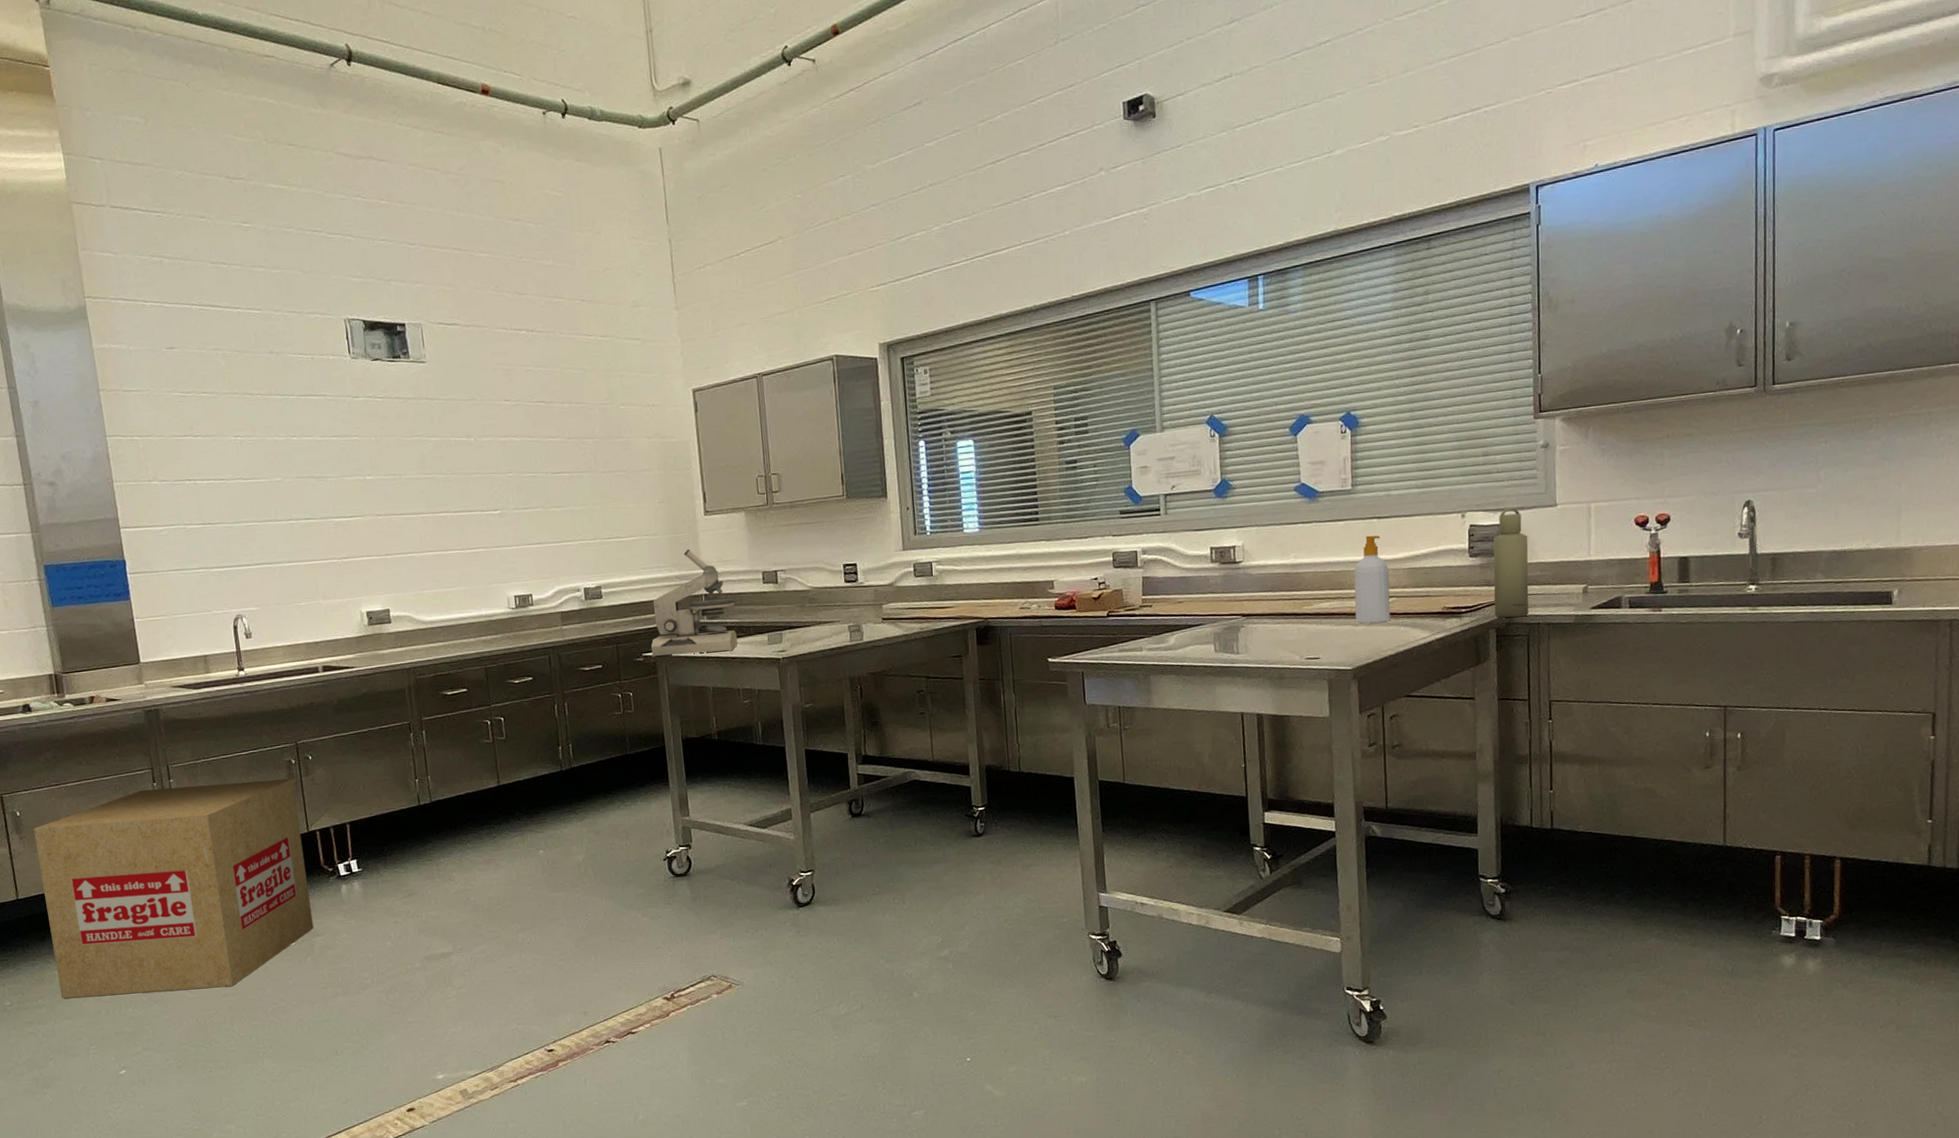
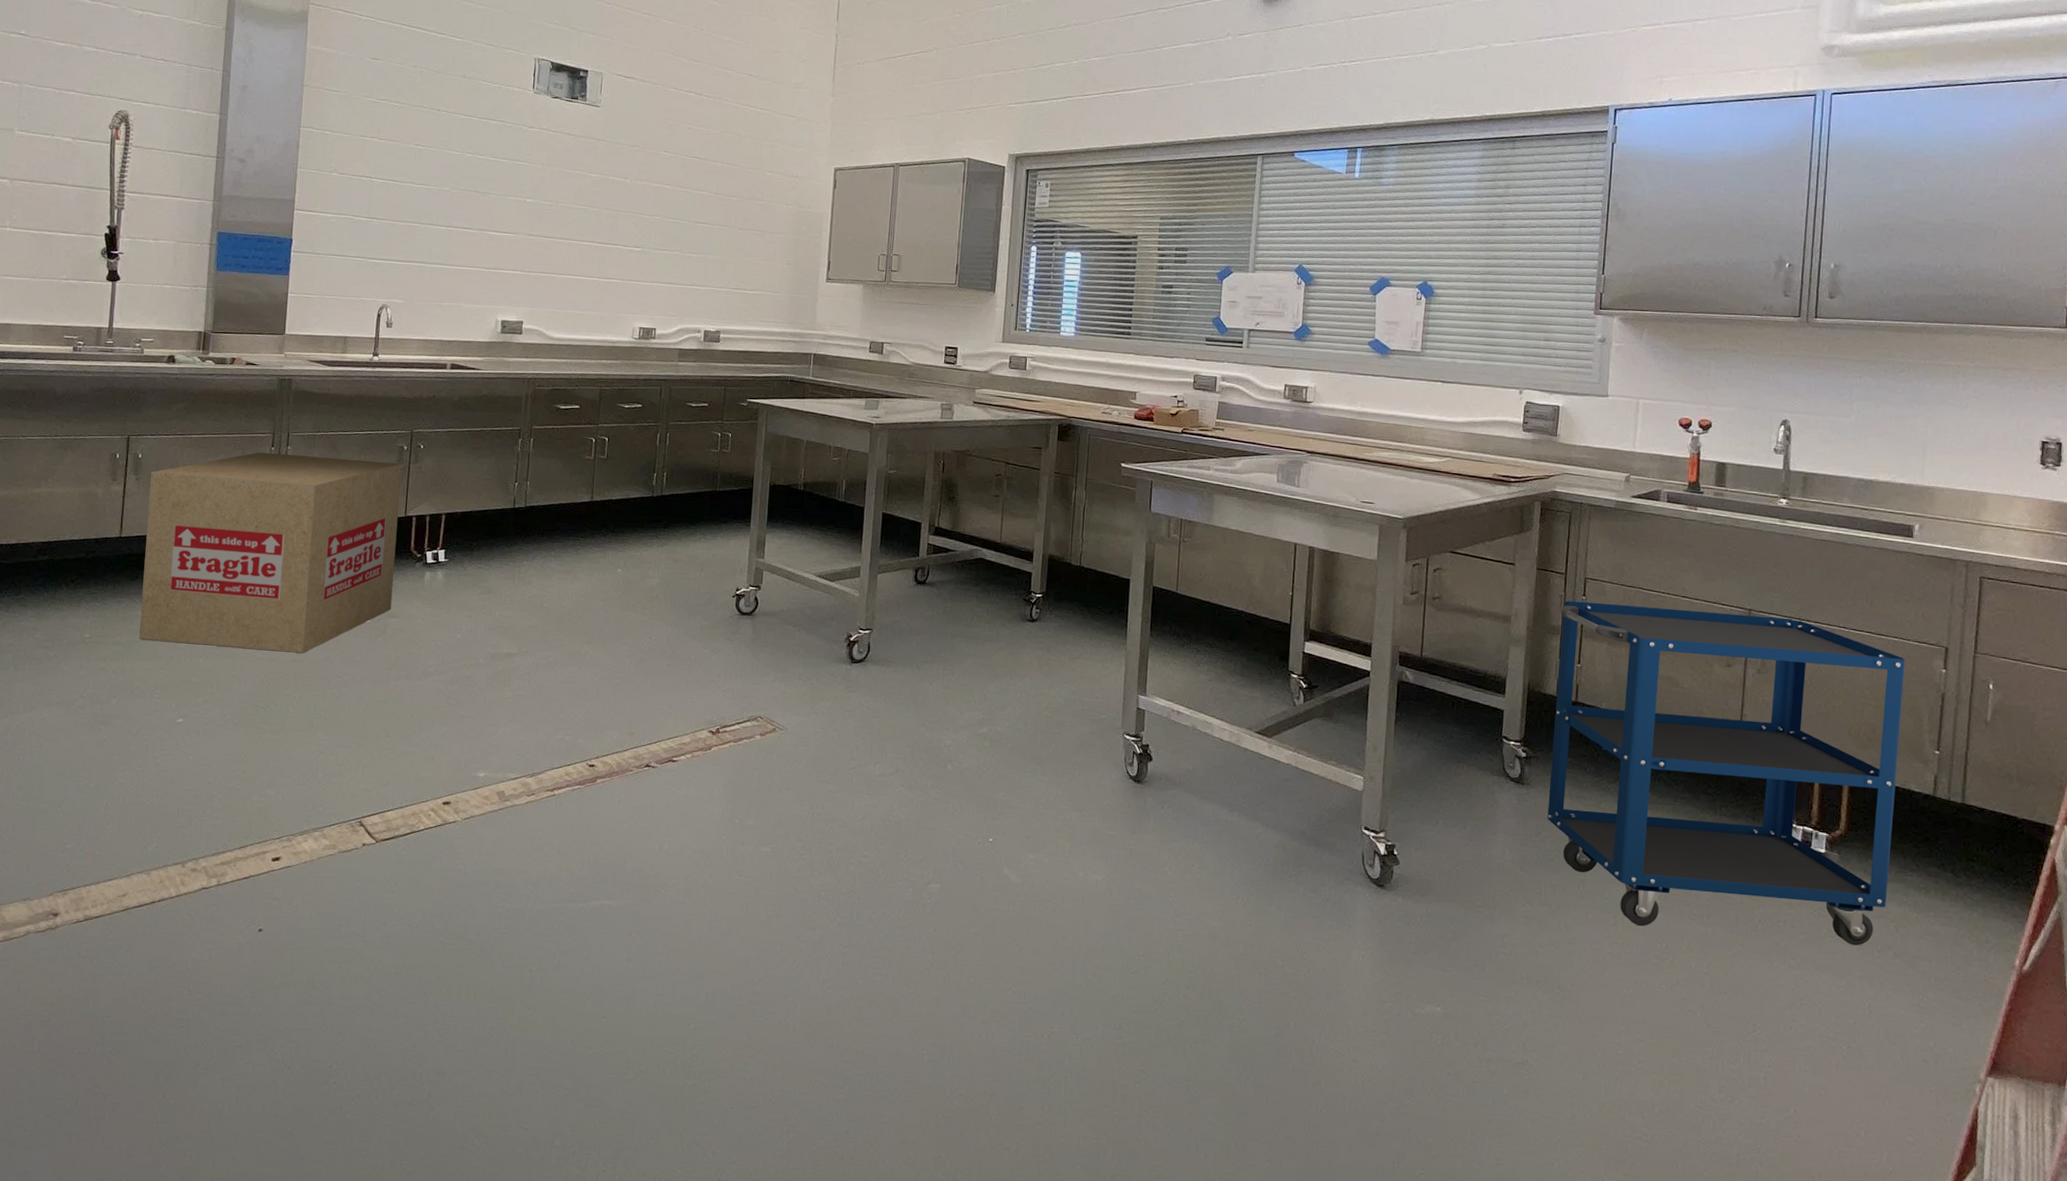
microscope: present [651,549,738,657] -> none [755,310,841,410]
soap bottle: present [1354,535,1390,624] -> none [1411,396,1448,480]
bottle: present [1493,507,1529,618] -> none [1541,391,1579,495]
utility cart: none [1527,708,1891,1041] -> present [1547,600,1905,946]

